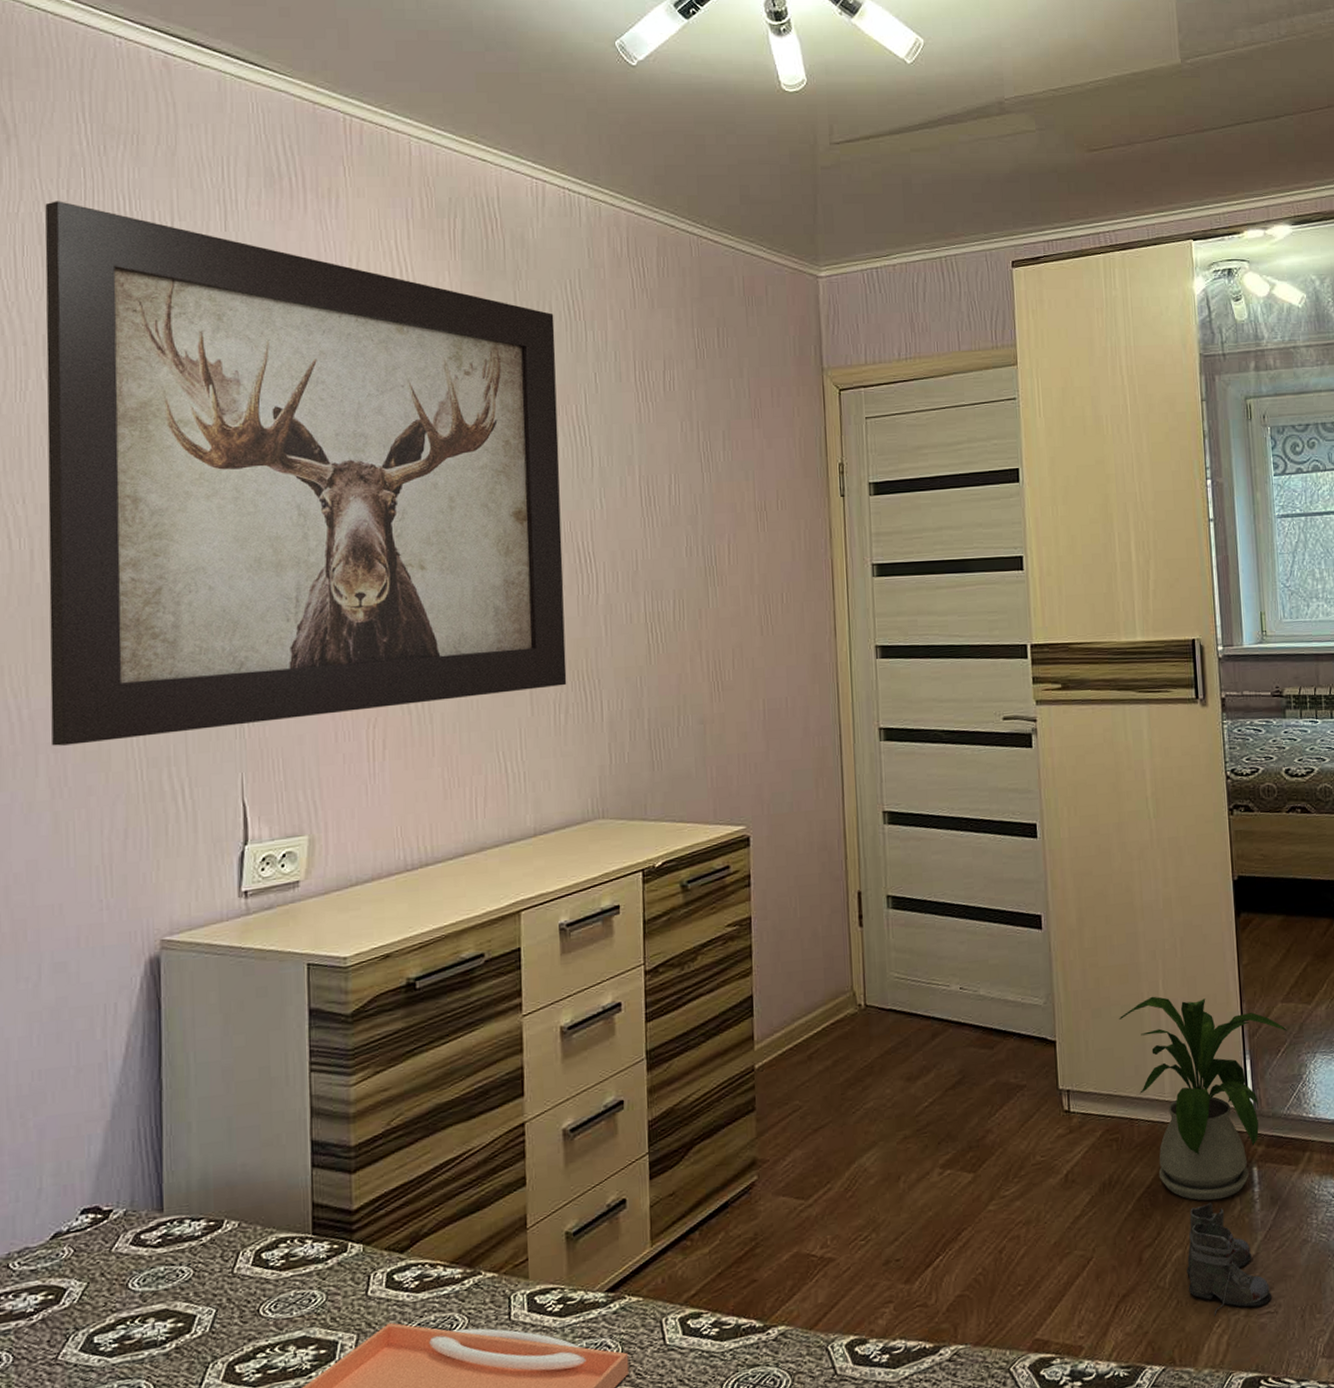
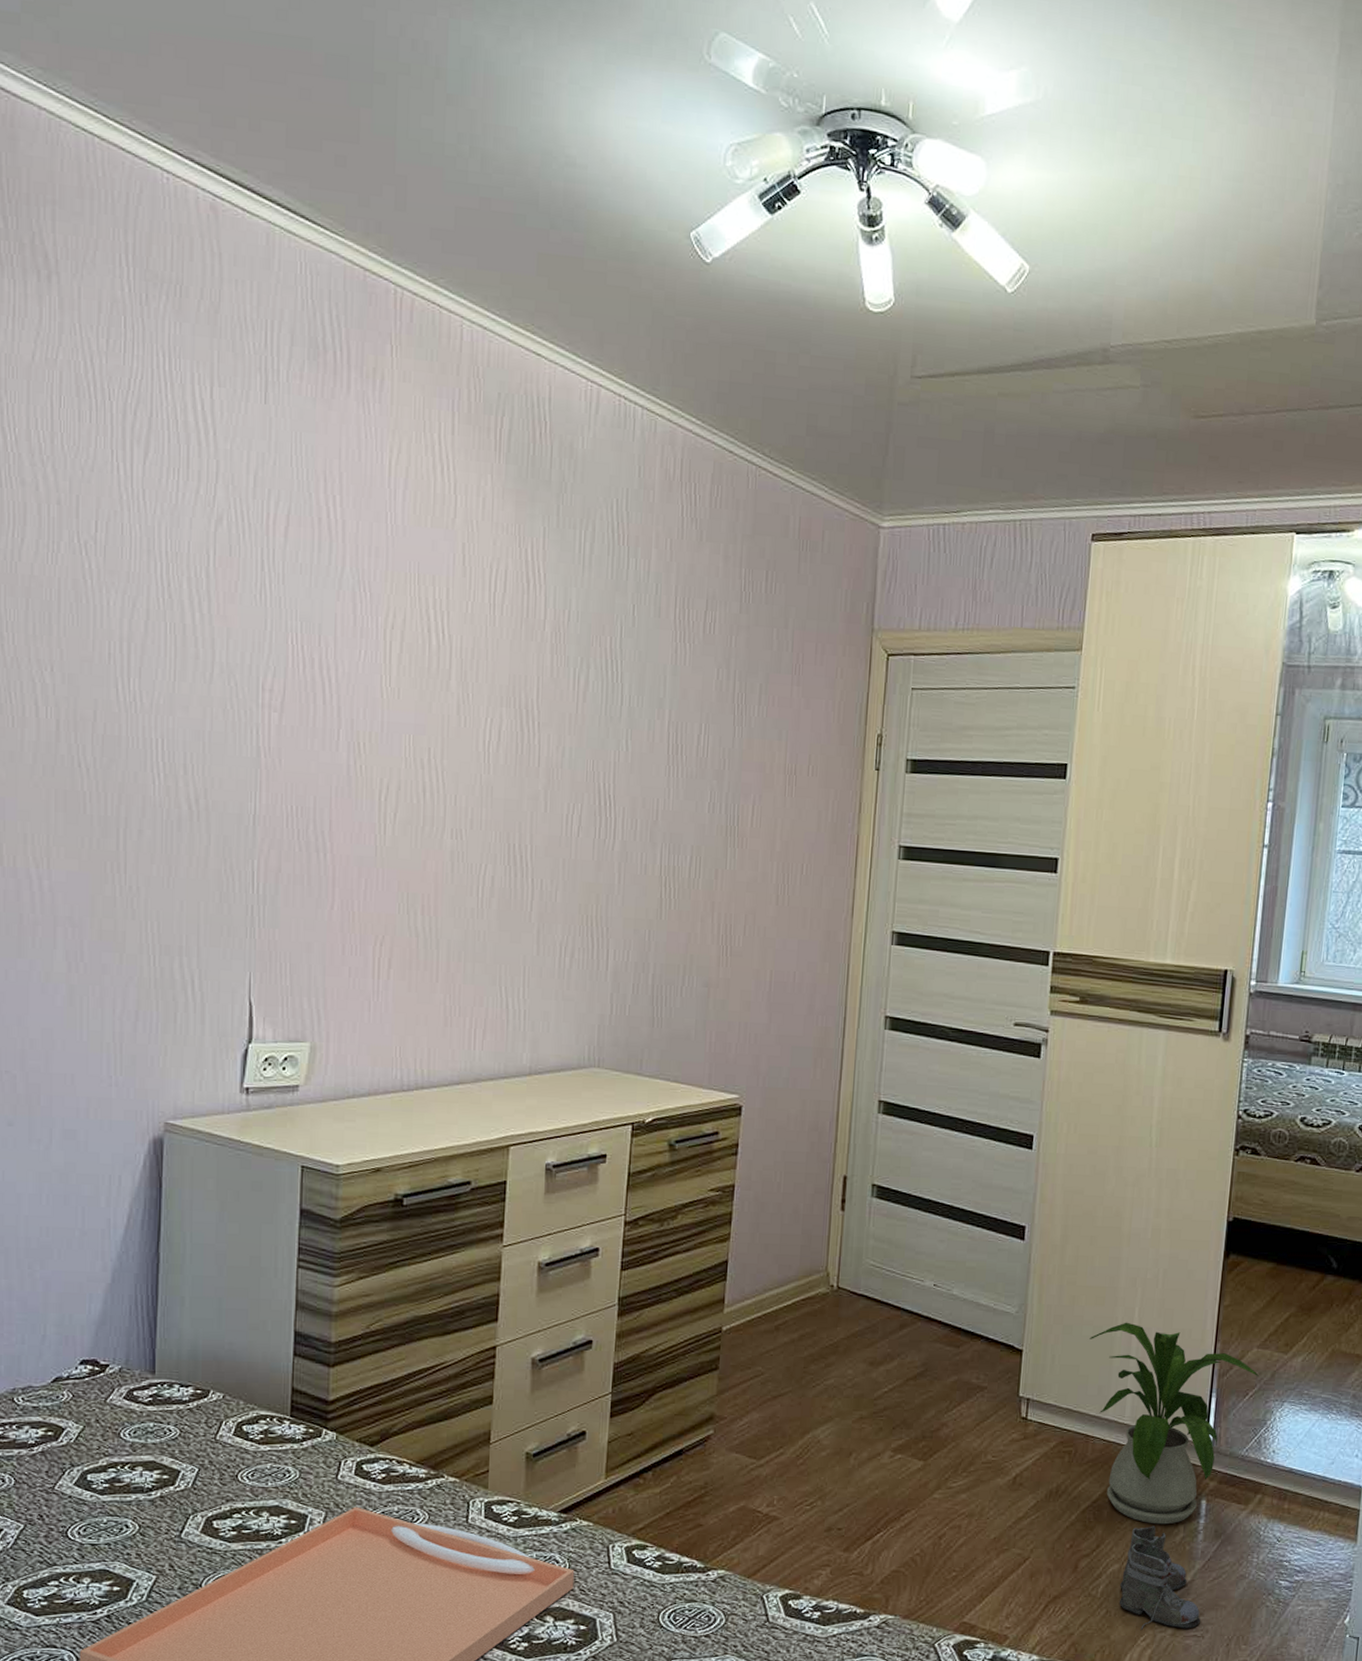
wall art: present [45,201,567,746] -> none [70,350,597,929]

